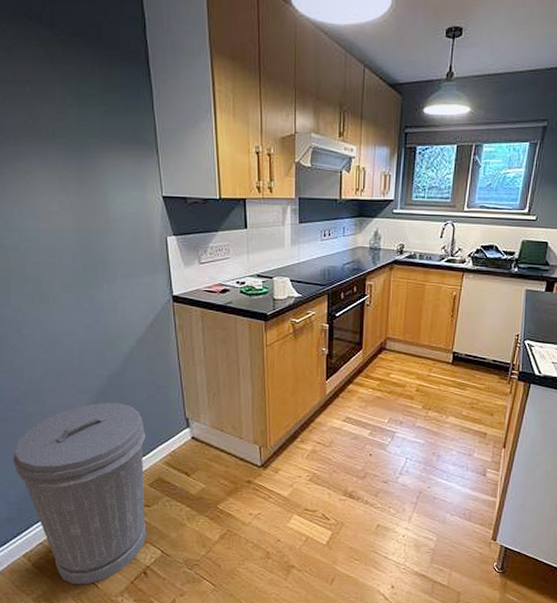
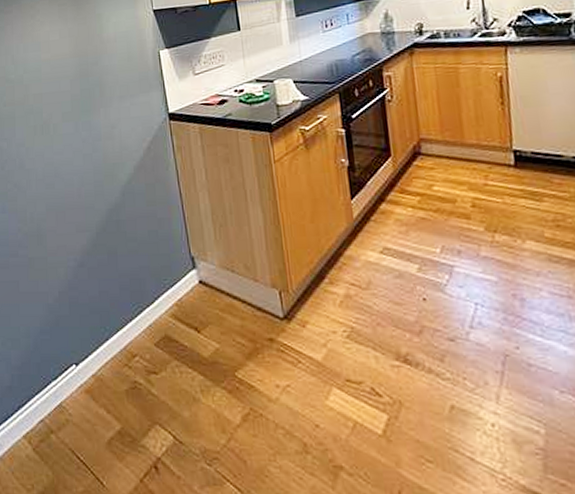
trash can: present [13,403,147,585] -> none [15,241,156,481]

